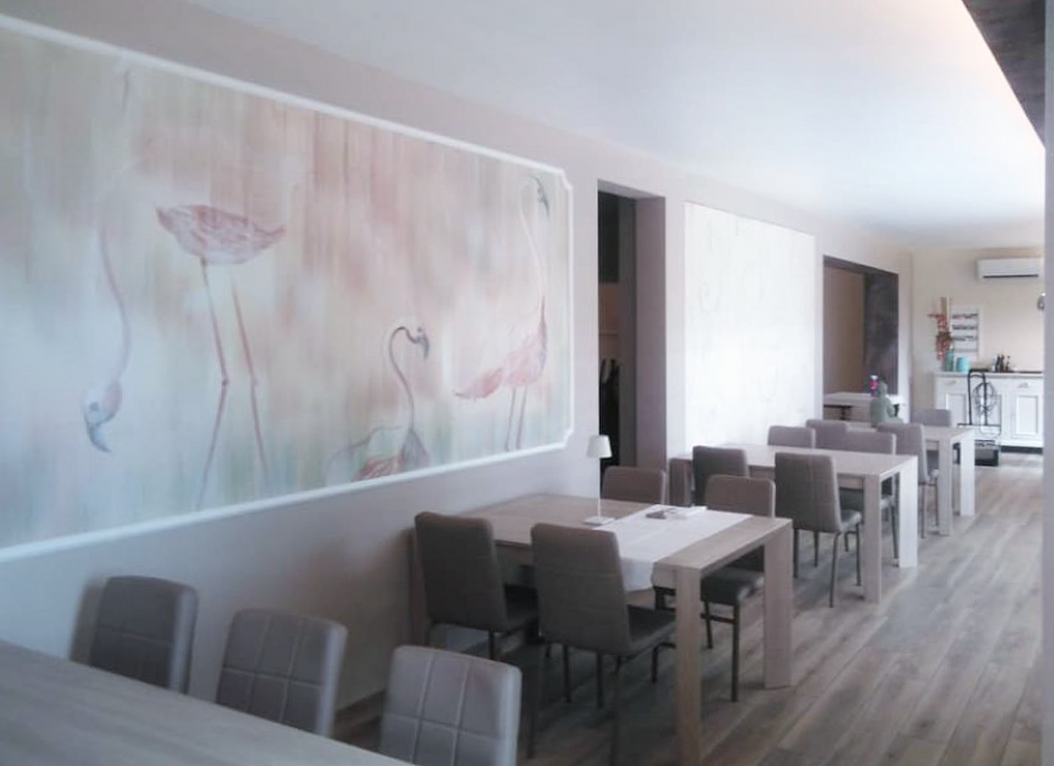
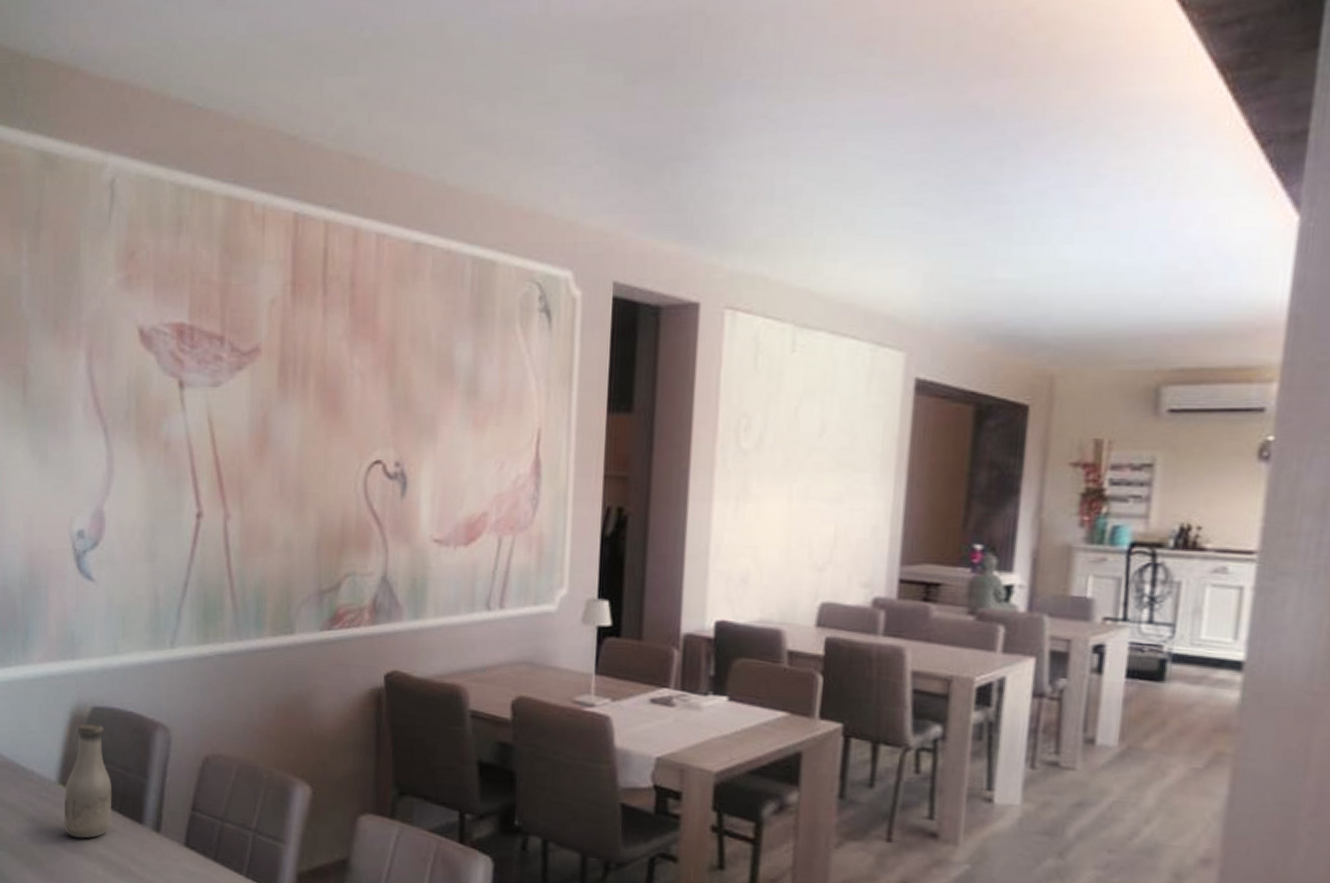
bottle: none [76,594,133,714] -> present [63,723,113,839]

